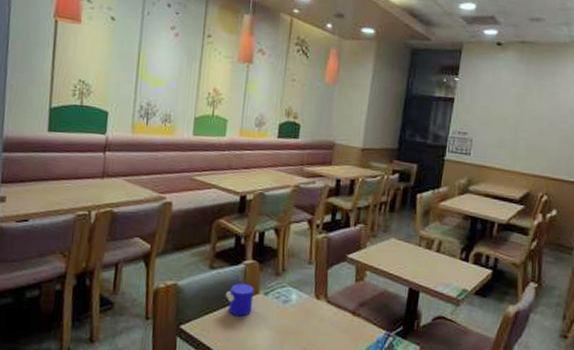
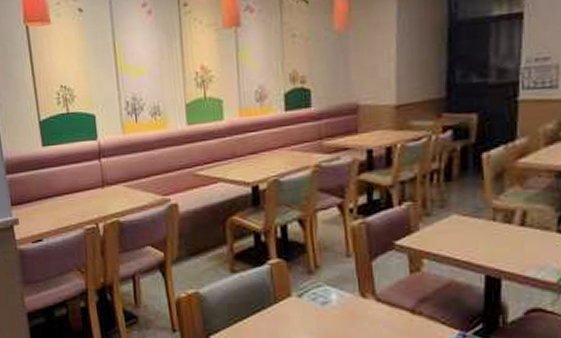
cup: present [225,284,254,317] -> none [253,287,287,323]

